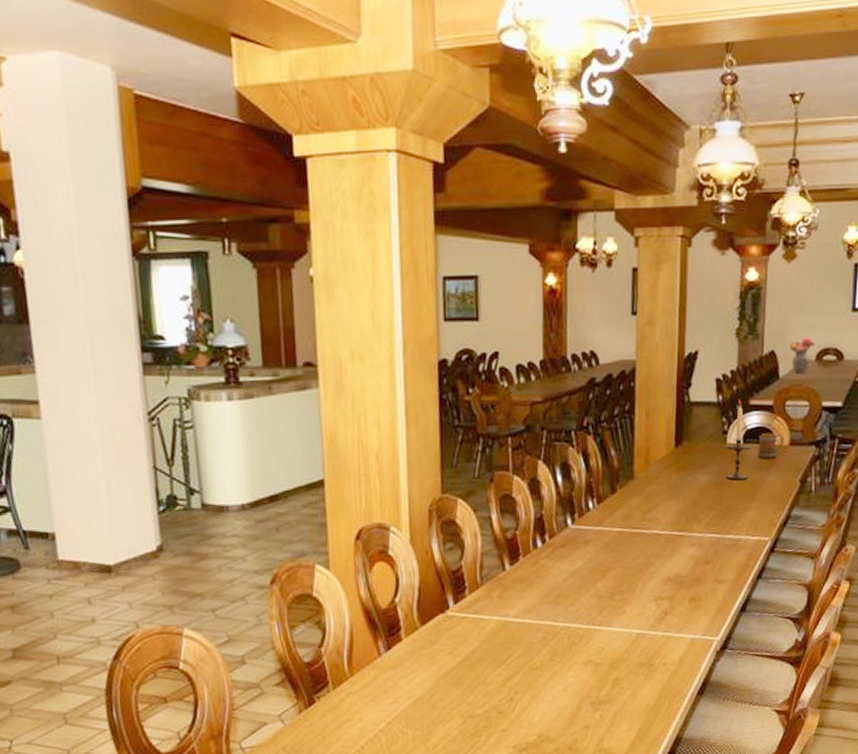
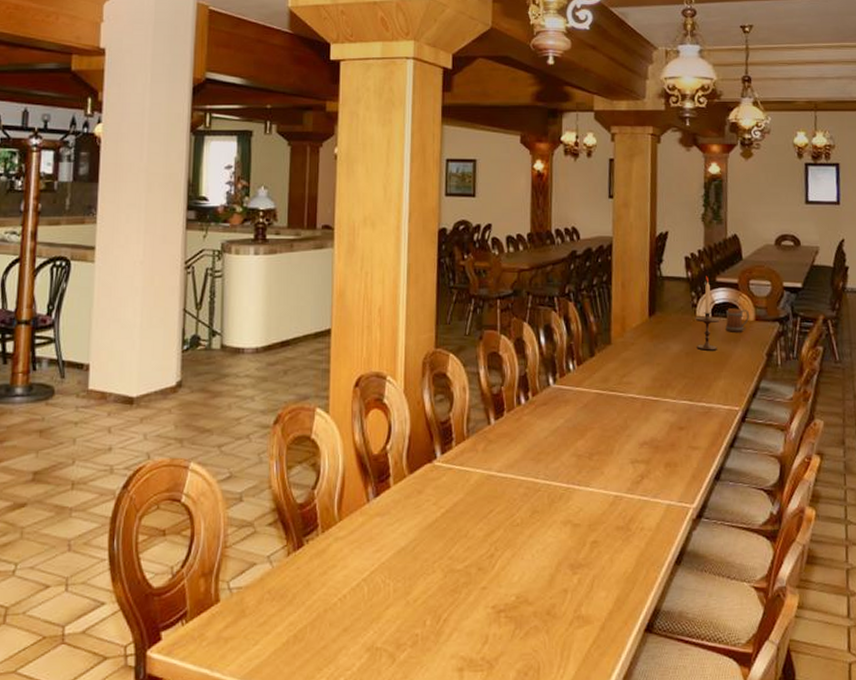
flower arrangement: present [790,337,816,373] -> none [750,224,774,256]

